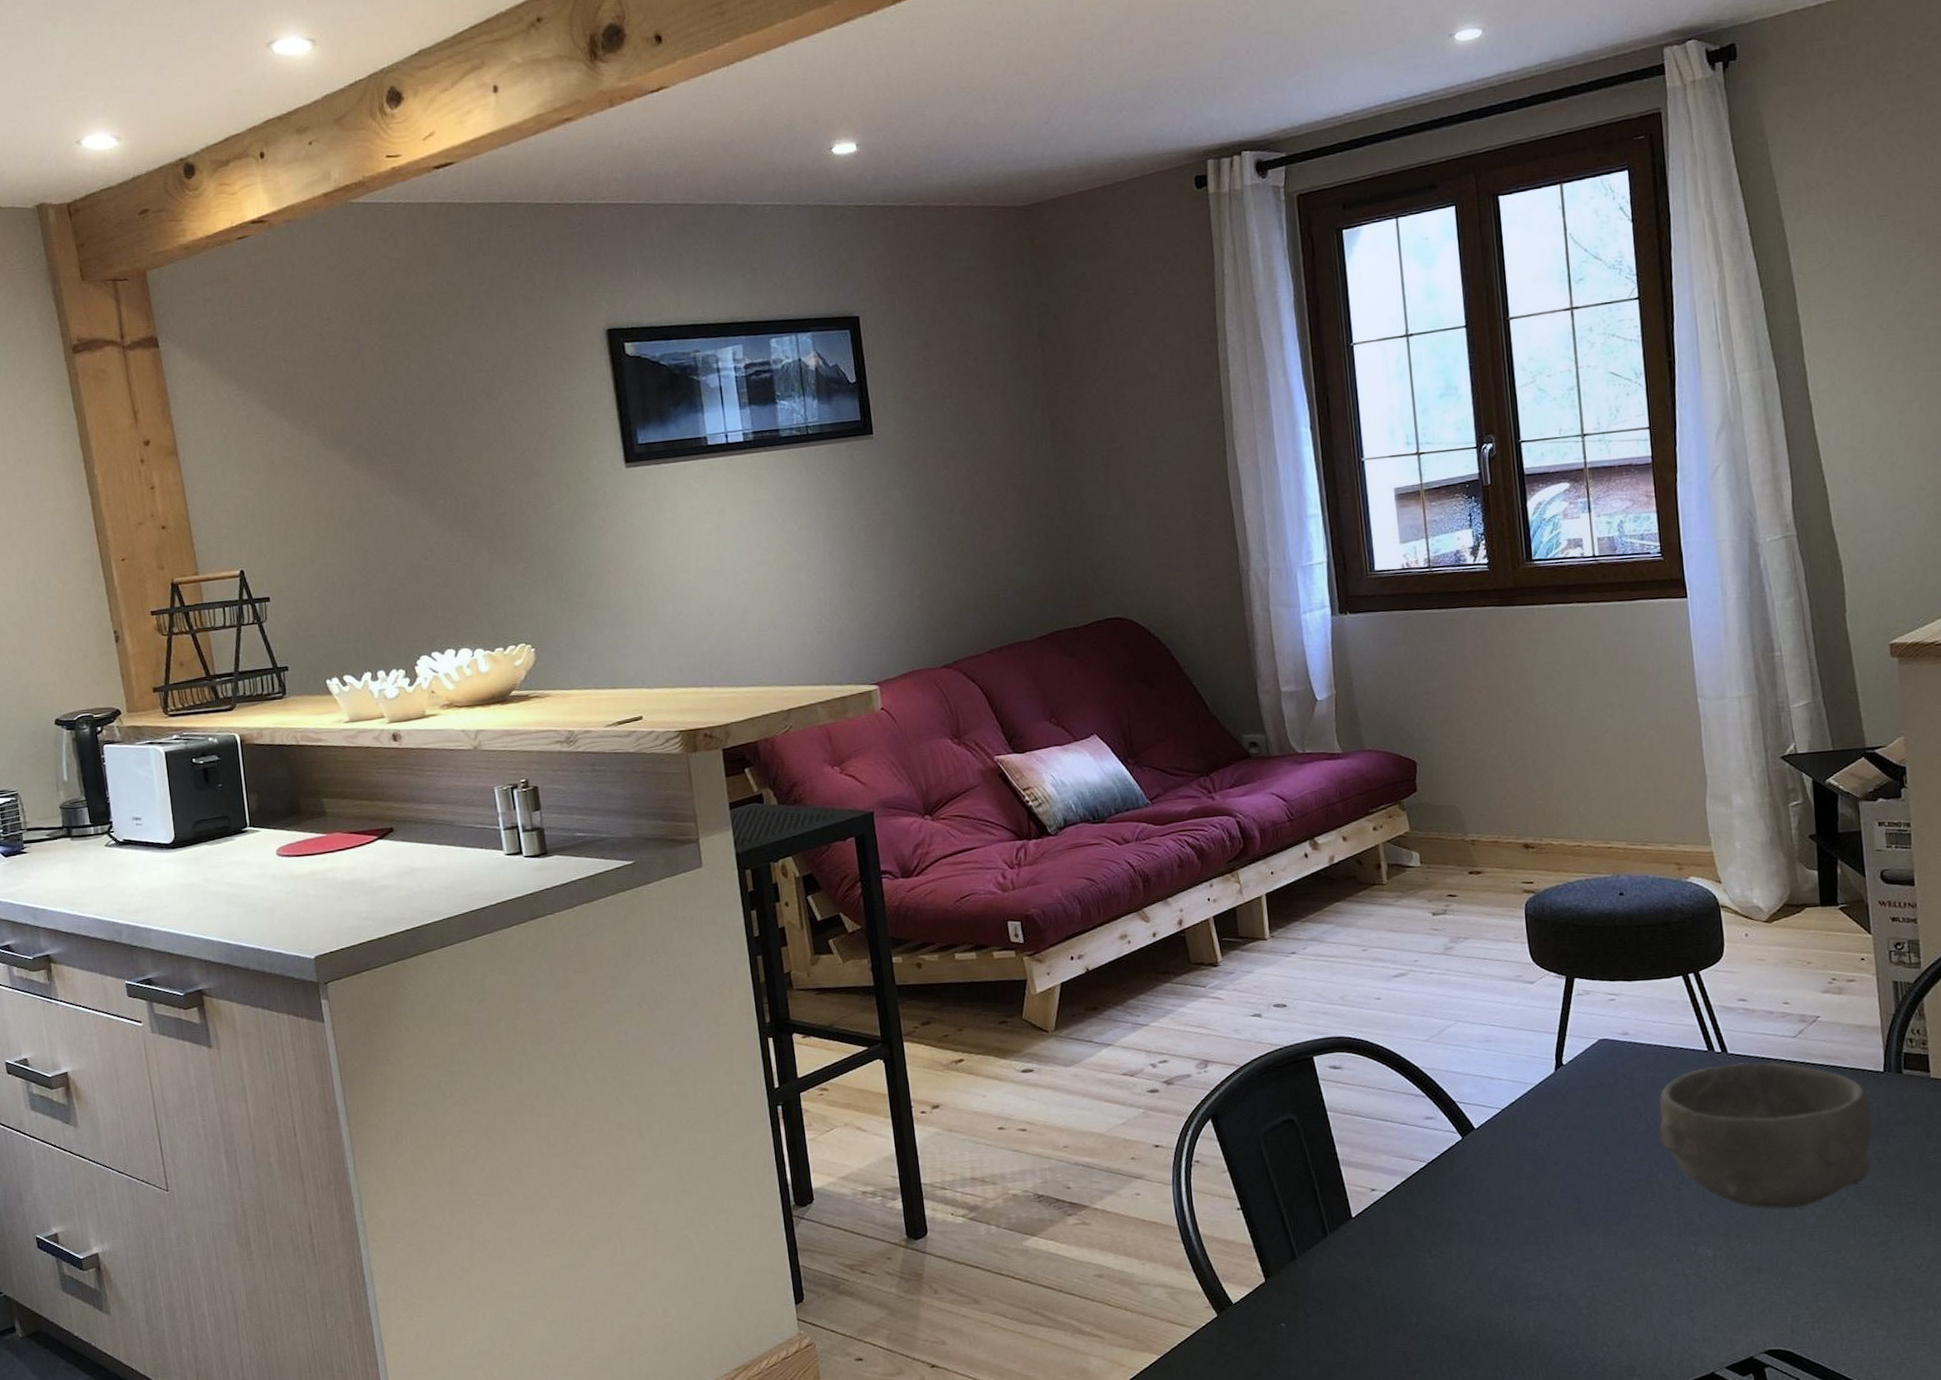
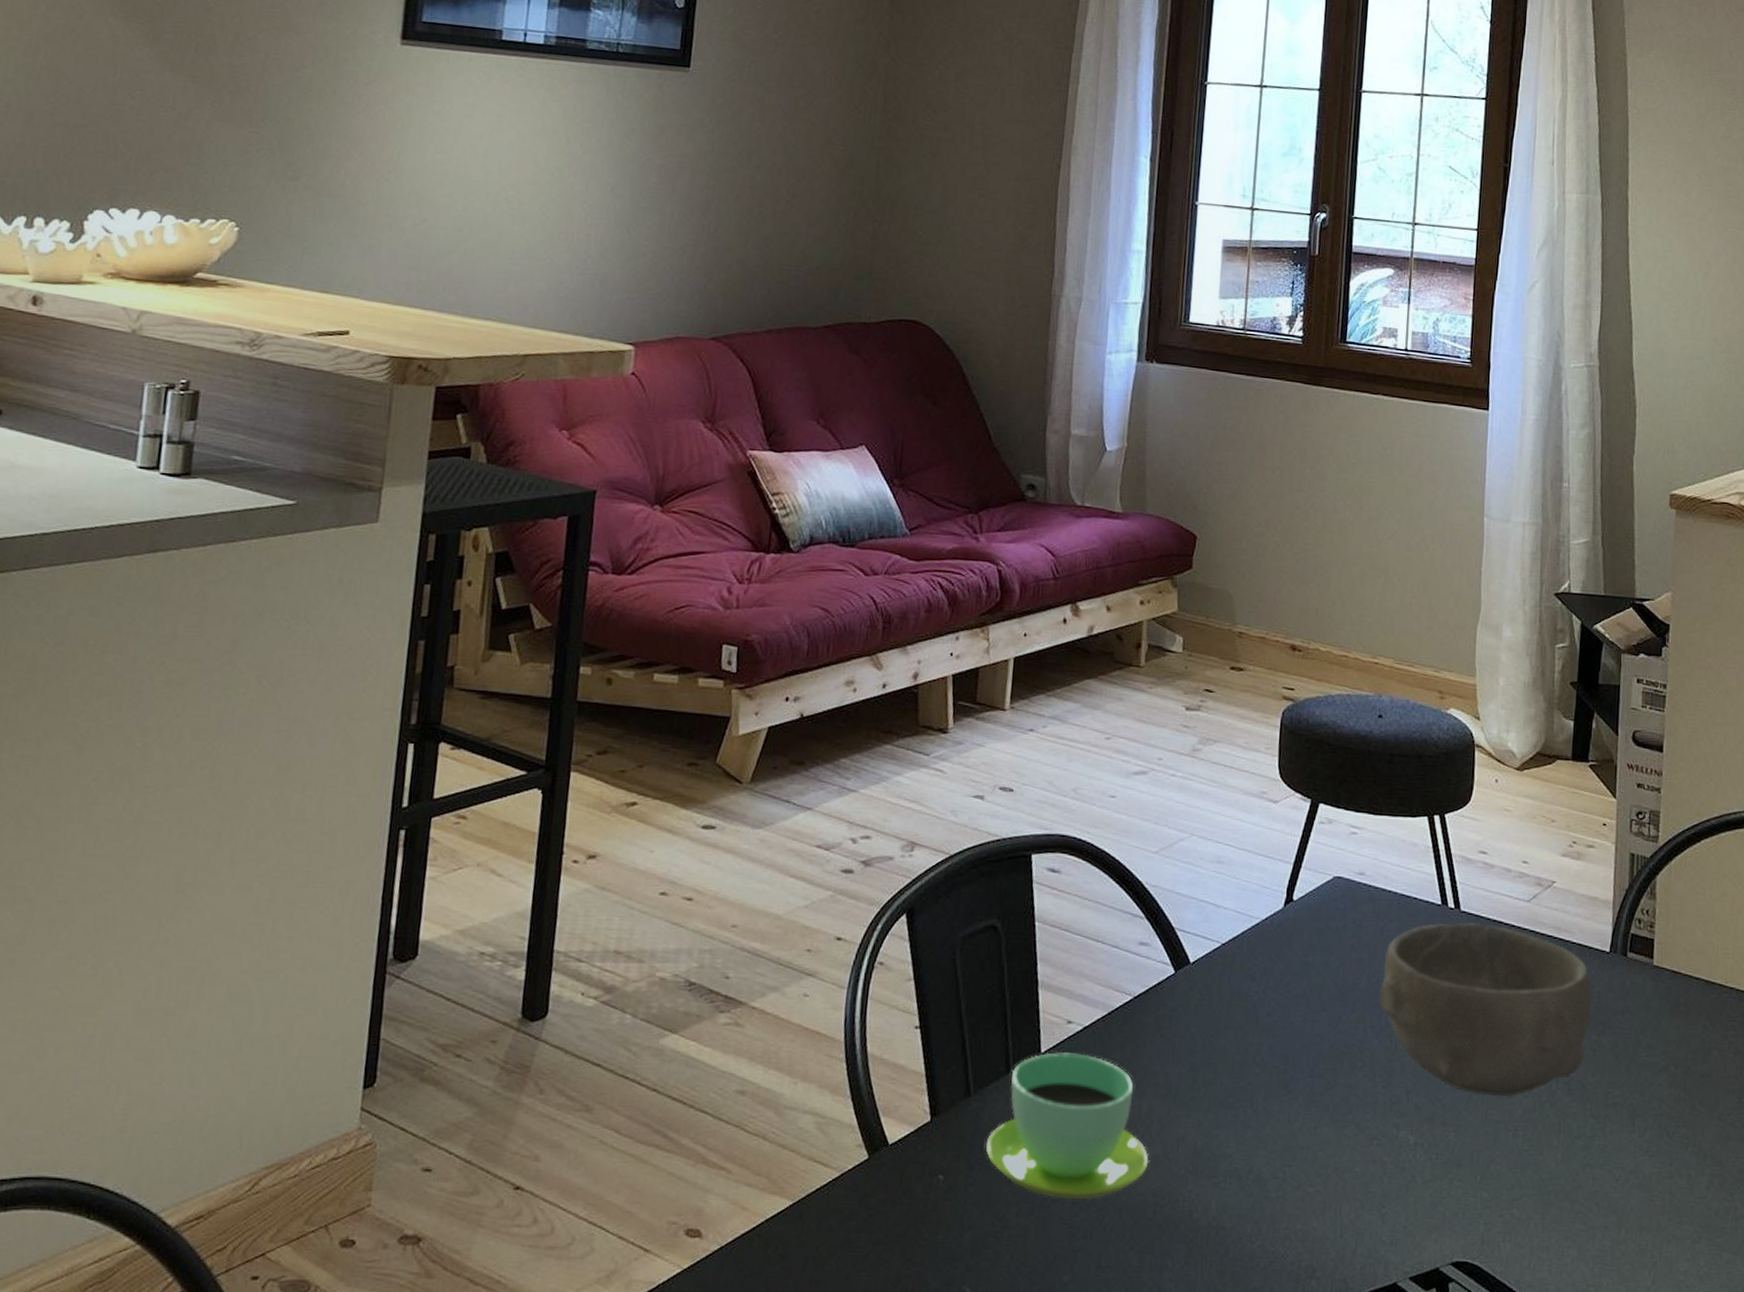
cup: none [1317,1214,1466,1332] -> present [985,1052,1149,1199]

